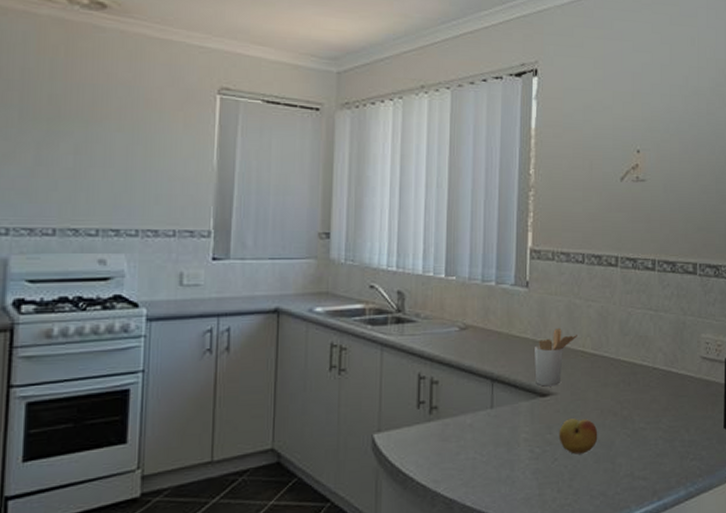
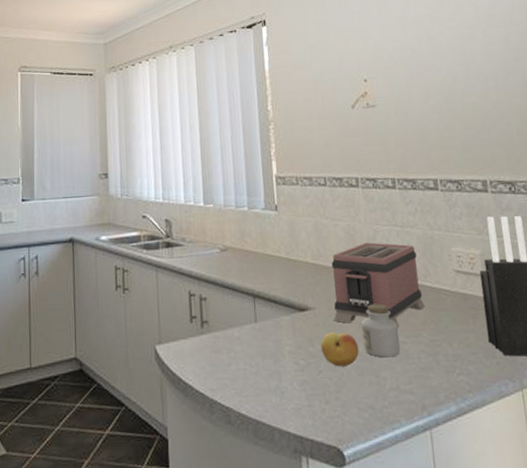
utensil holder: present [534,327,577,387] -> none [289,246,328,302]
toaster: none [575,326,669,415] -> present [331,242,426,328]
jar: none [603,389,640,444] -> present [361,303,400,358]

